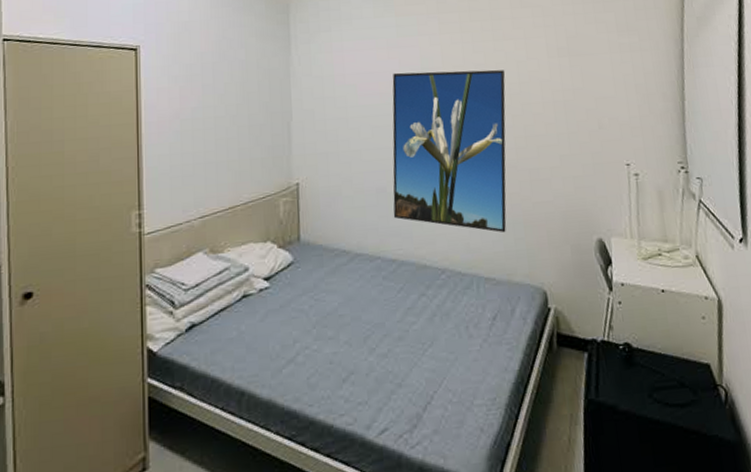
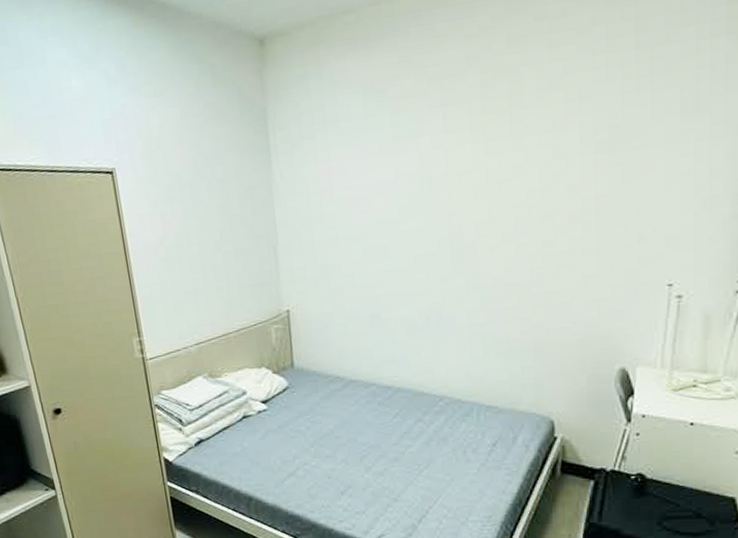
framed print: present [392,69,507,233] -> none [387,174,524,361]

